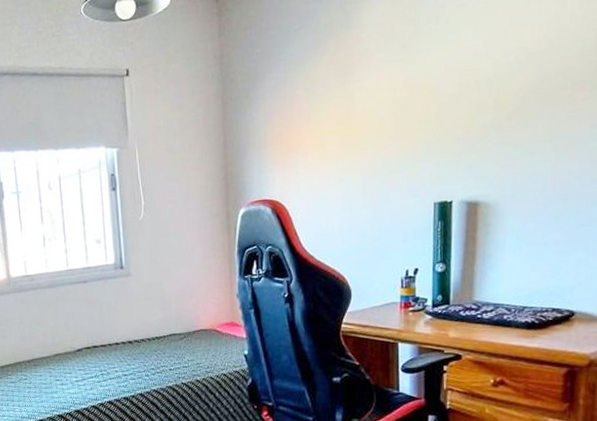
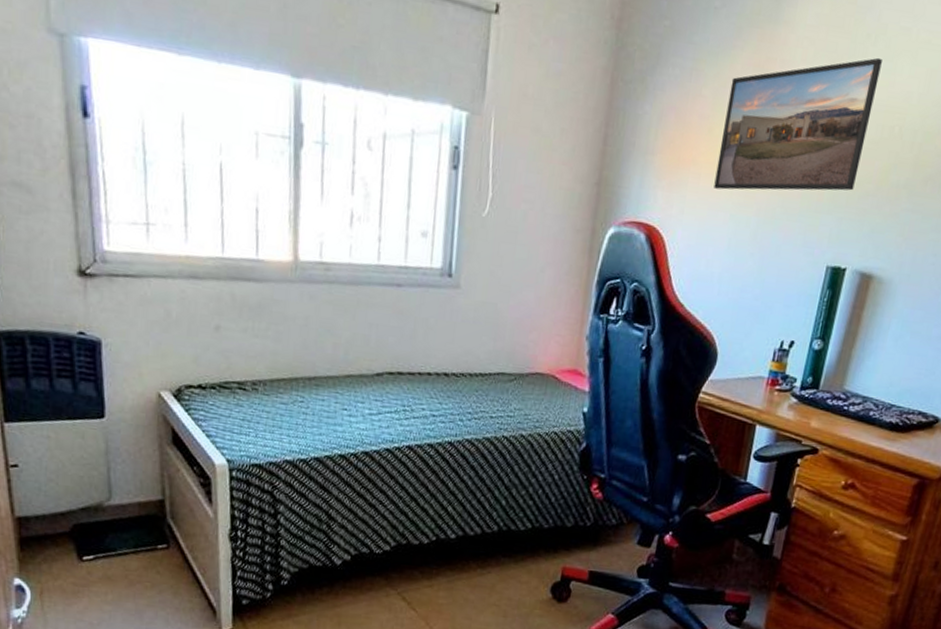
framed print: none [319,32,447,162] -> present [714,57,882,191]

